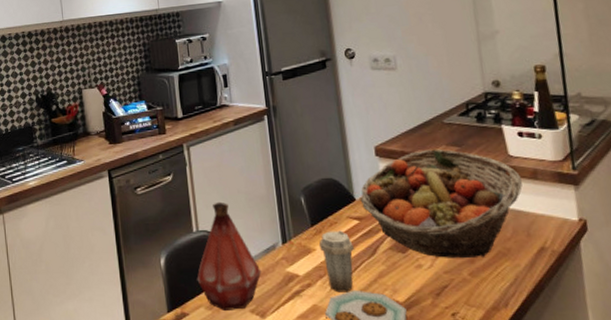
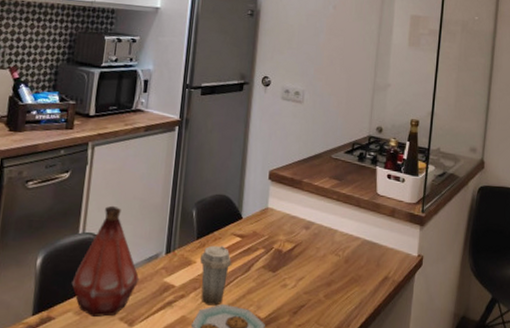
fruit basket: present [360,148,523,259] -> none [246,179,382,282]

